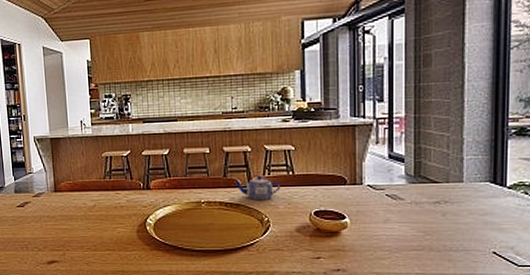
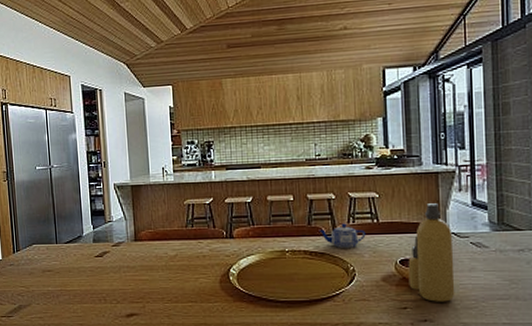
bottle: none [322,156,369,252] -> present [408,203,455,302]

